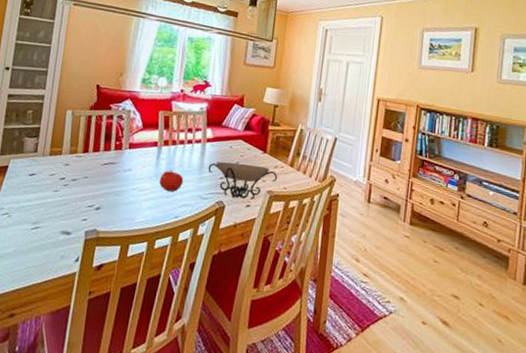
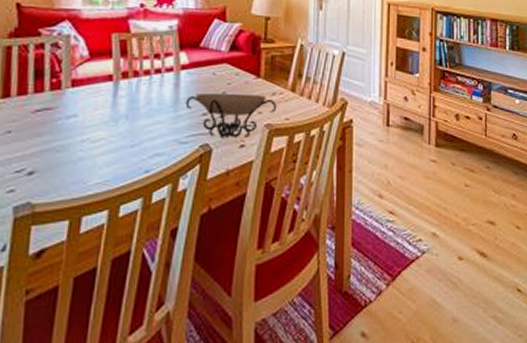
fruit: present [159,170,184,192] -> none [119,110,154,138]

